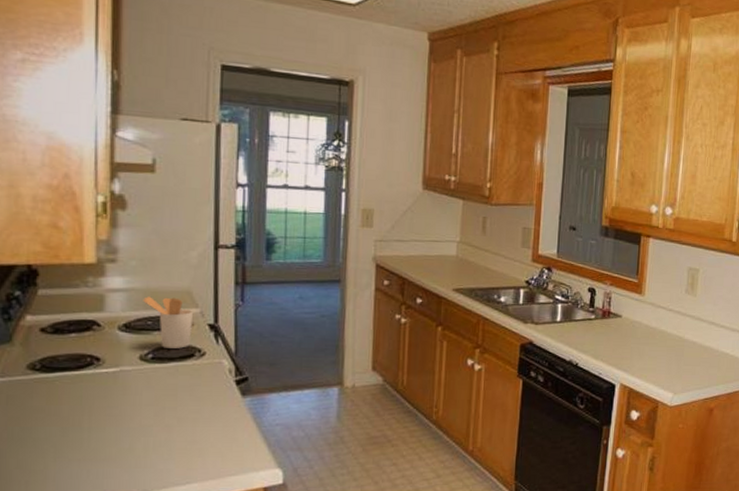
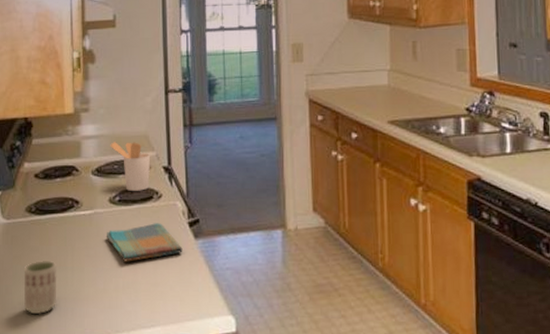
cup: none [23,422,69,479] -> present [24,261,57,315]
dish towel: none [134,381,227,421] -> present [106,223,183,262]

